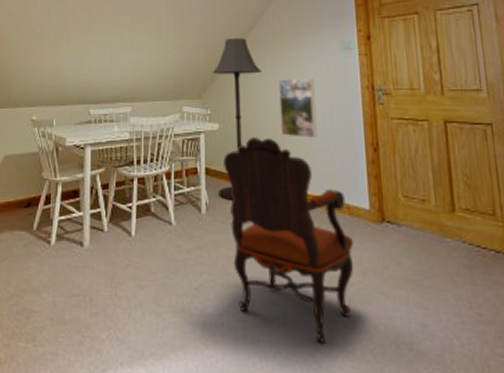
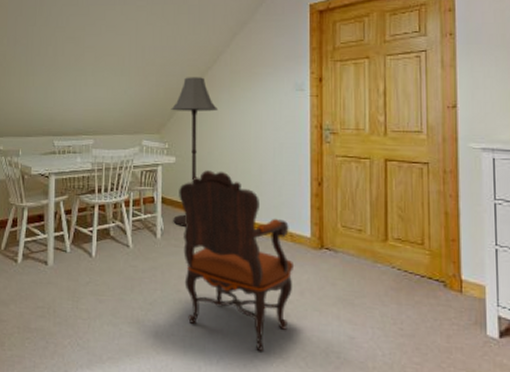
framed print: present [279,79,317,139] -> none [233,117,266,173]

